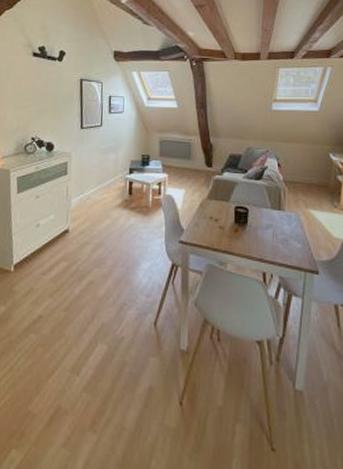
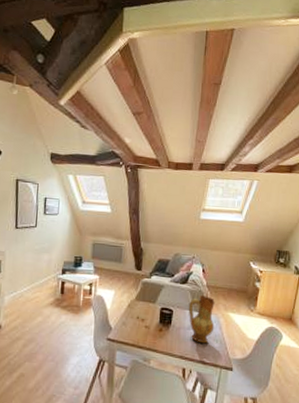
ceramic jug: none [265,192,295,245] -> present [188,295,215,344]

